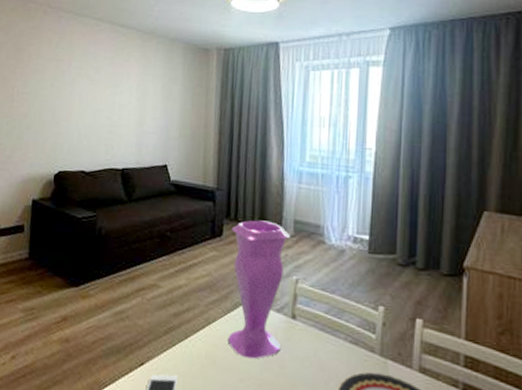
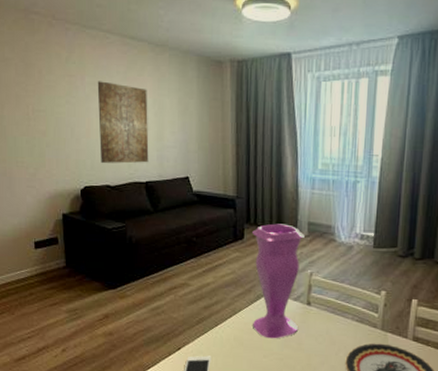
wall art: none [78,66,132,149] -> present [97,81,149,164]

